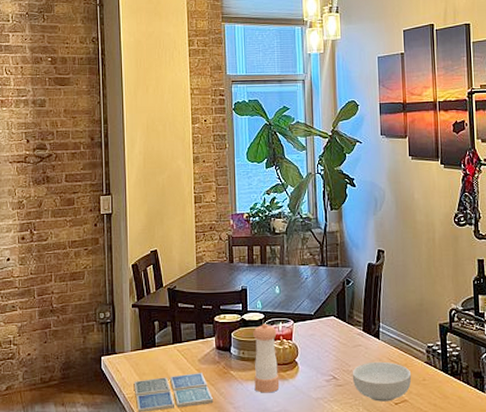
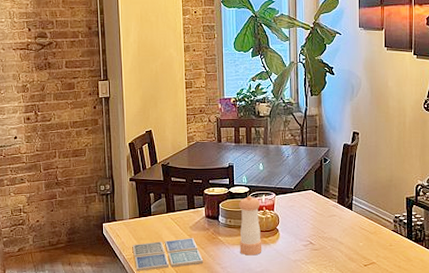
cereal bowl: present [352,361,412,402] -> none [327,229,380,263]

